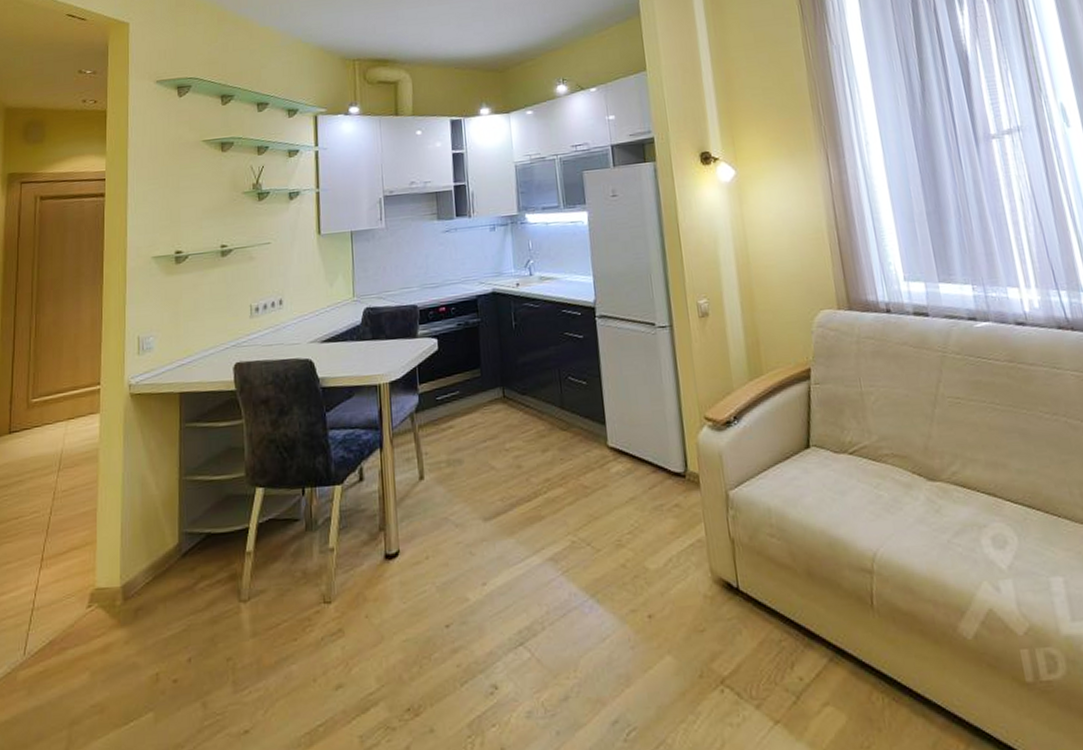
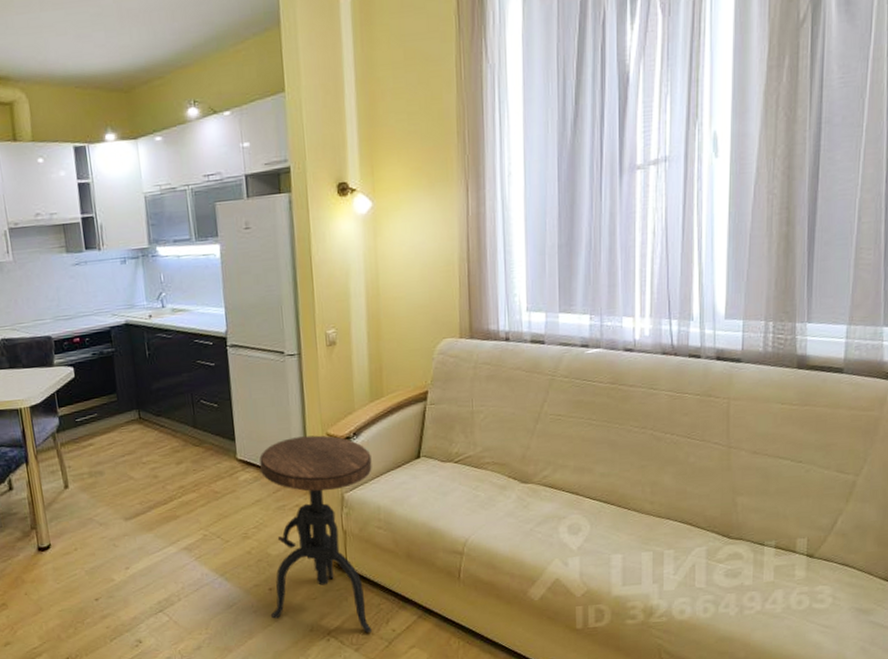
side table: none [632,419,774,682] -> present [259,435,372,633]

